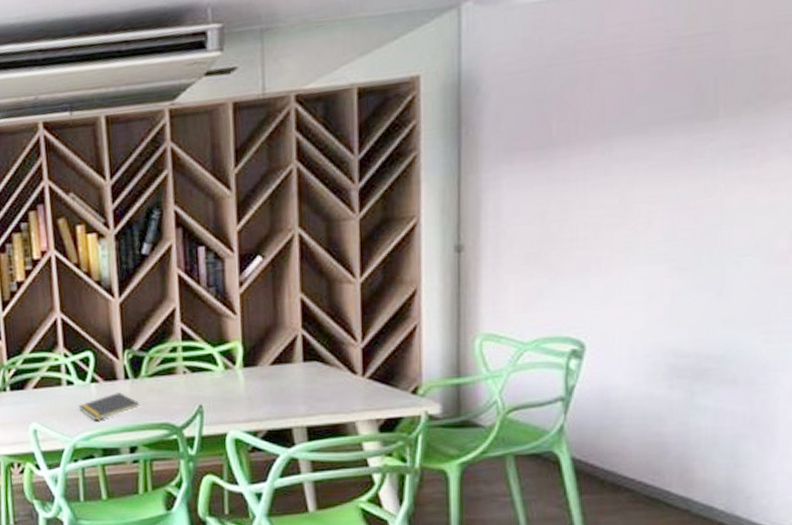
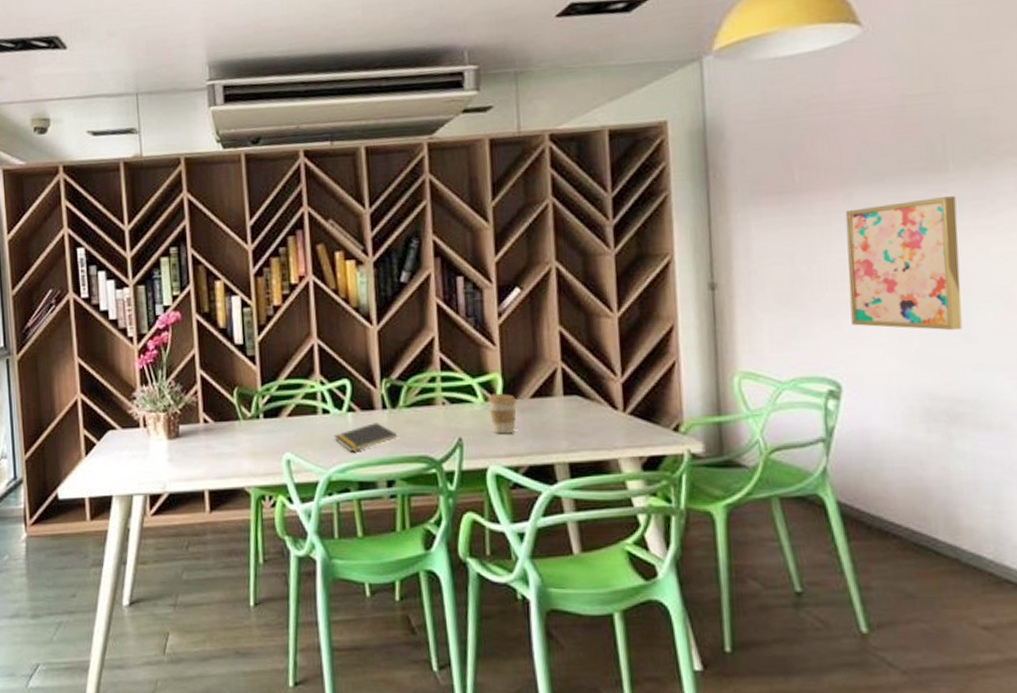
coffee cup: none [228,361,258,401] -> present [488,393,518,434]
wall art: none [601,145,723,287] -> present [845,196,962,331]

